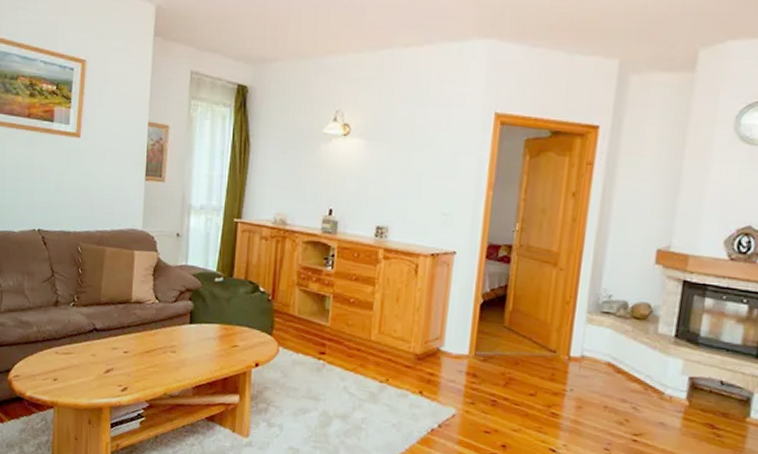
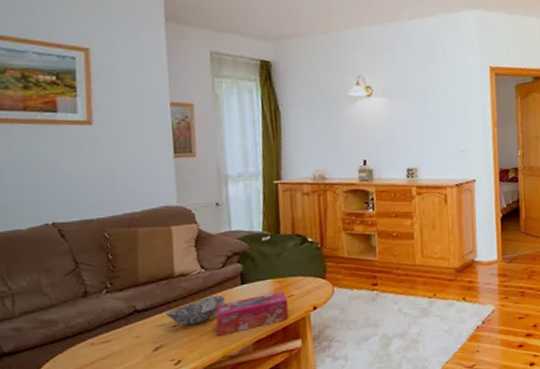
decorative bowl: none [119,329,174,355] -> present [165,295,226,326]
tissue box: none [161,338,232,373] -> present [215,291,289,336]

